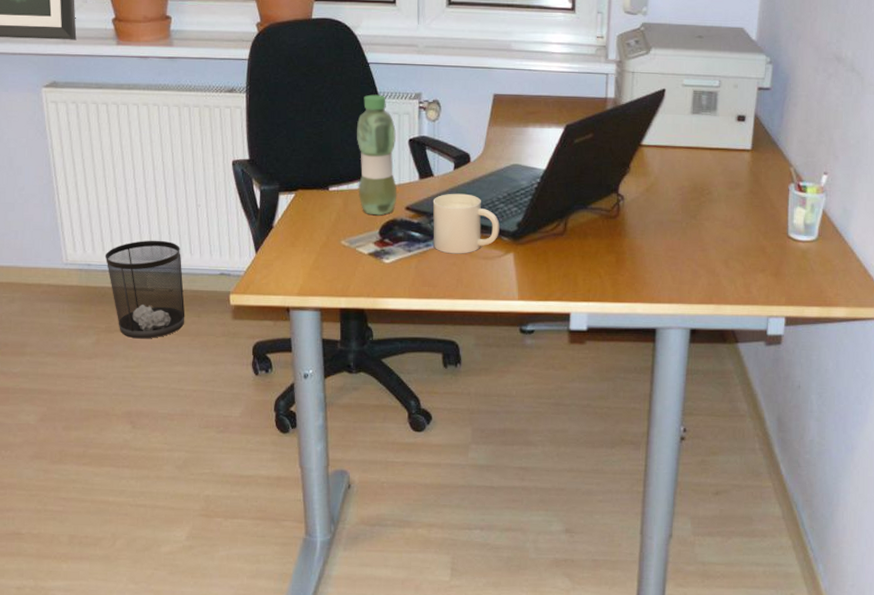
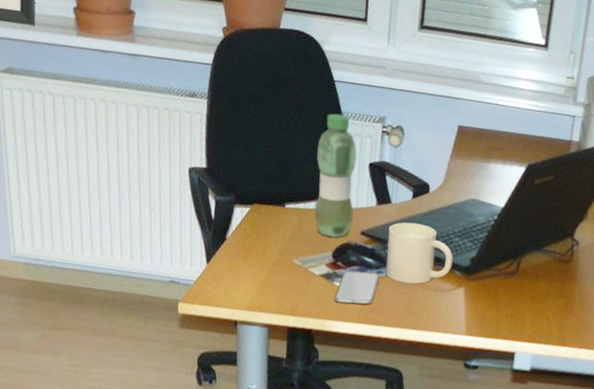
waste bin: present [105,240,185,339] -> none [53,240,132,339]
phone: none [384,246,428,280] -> present [334,271,380,305]

